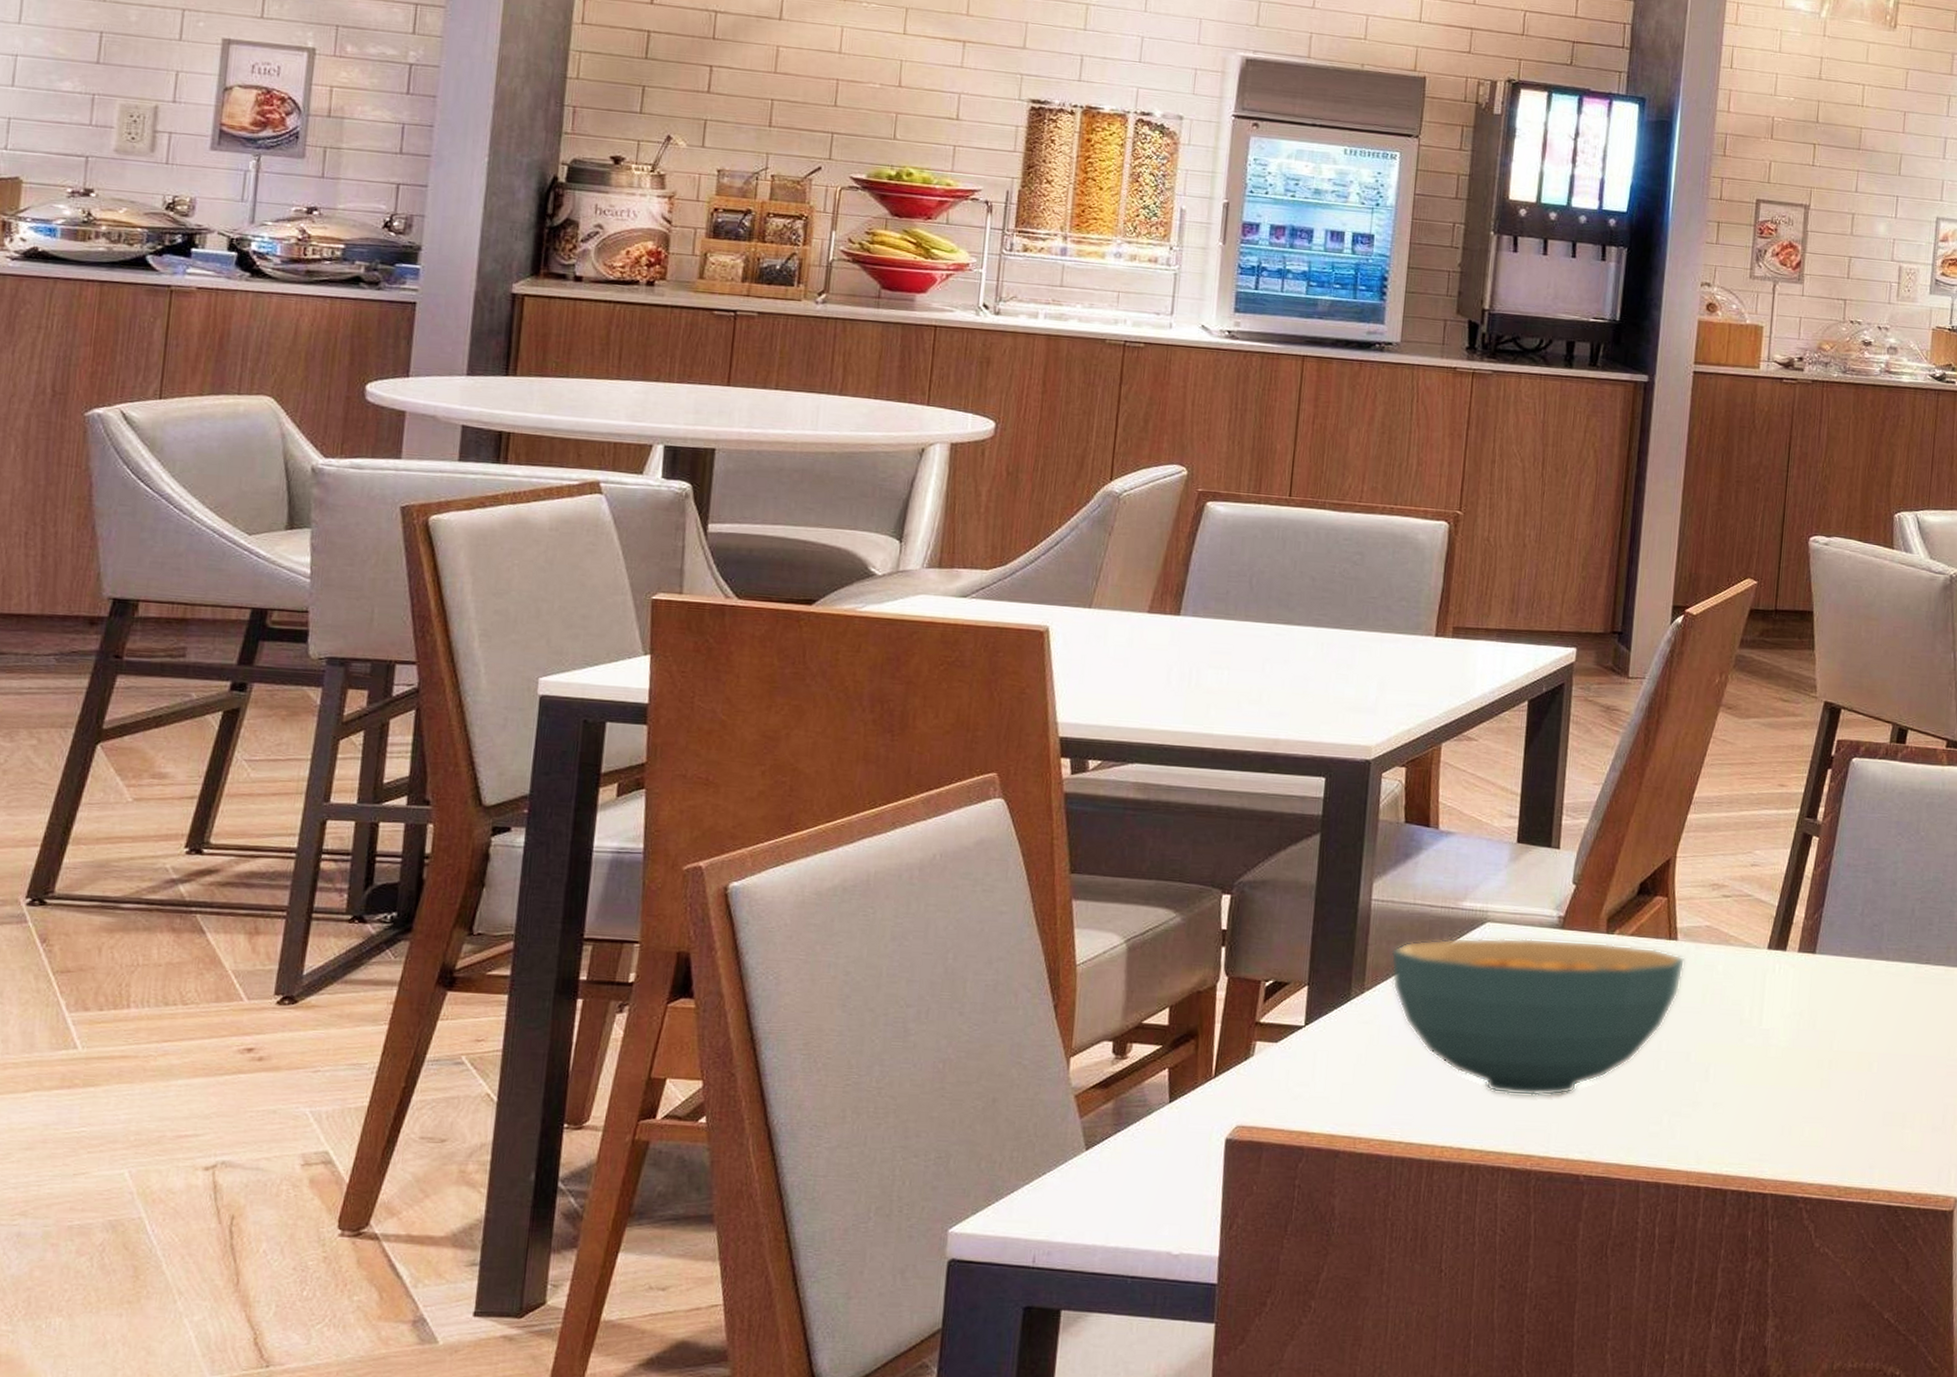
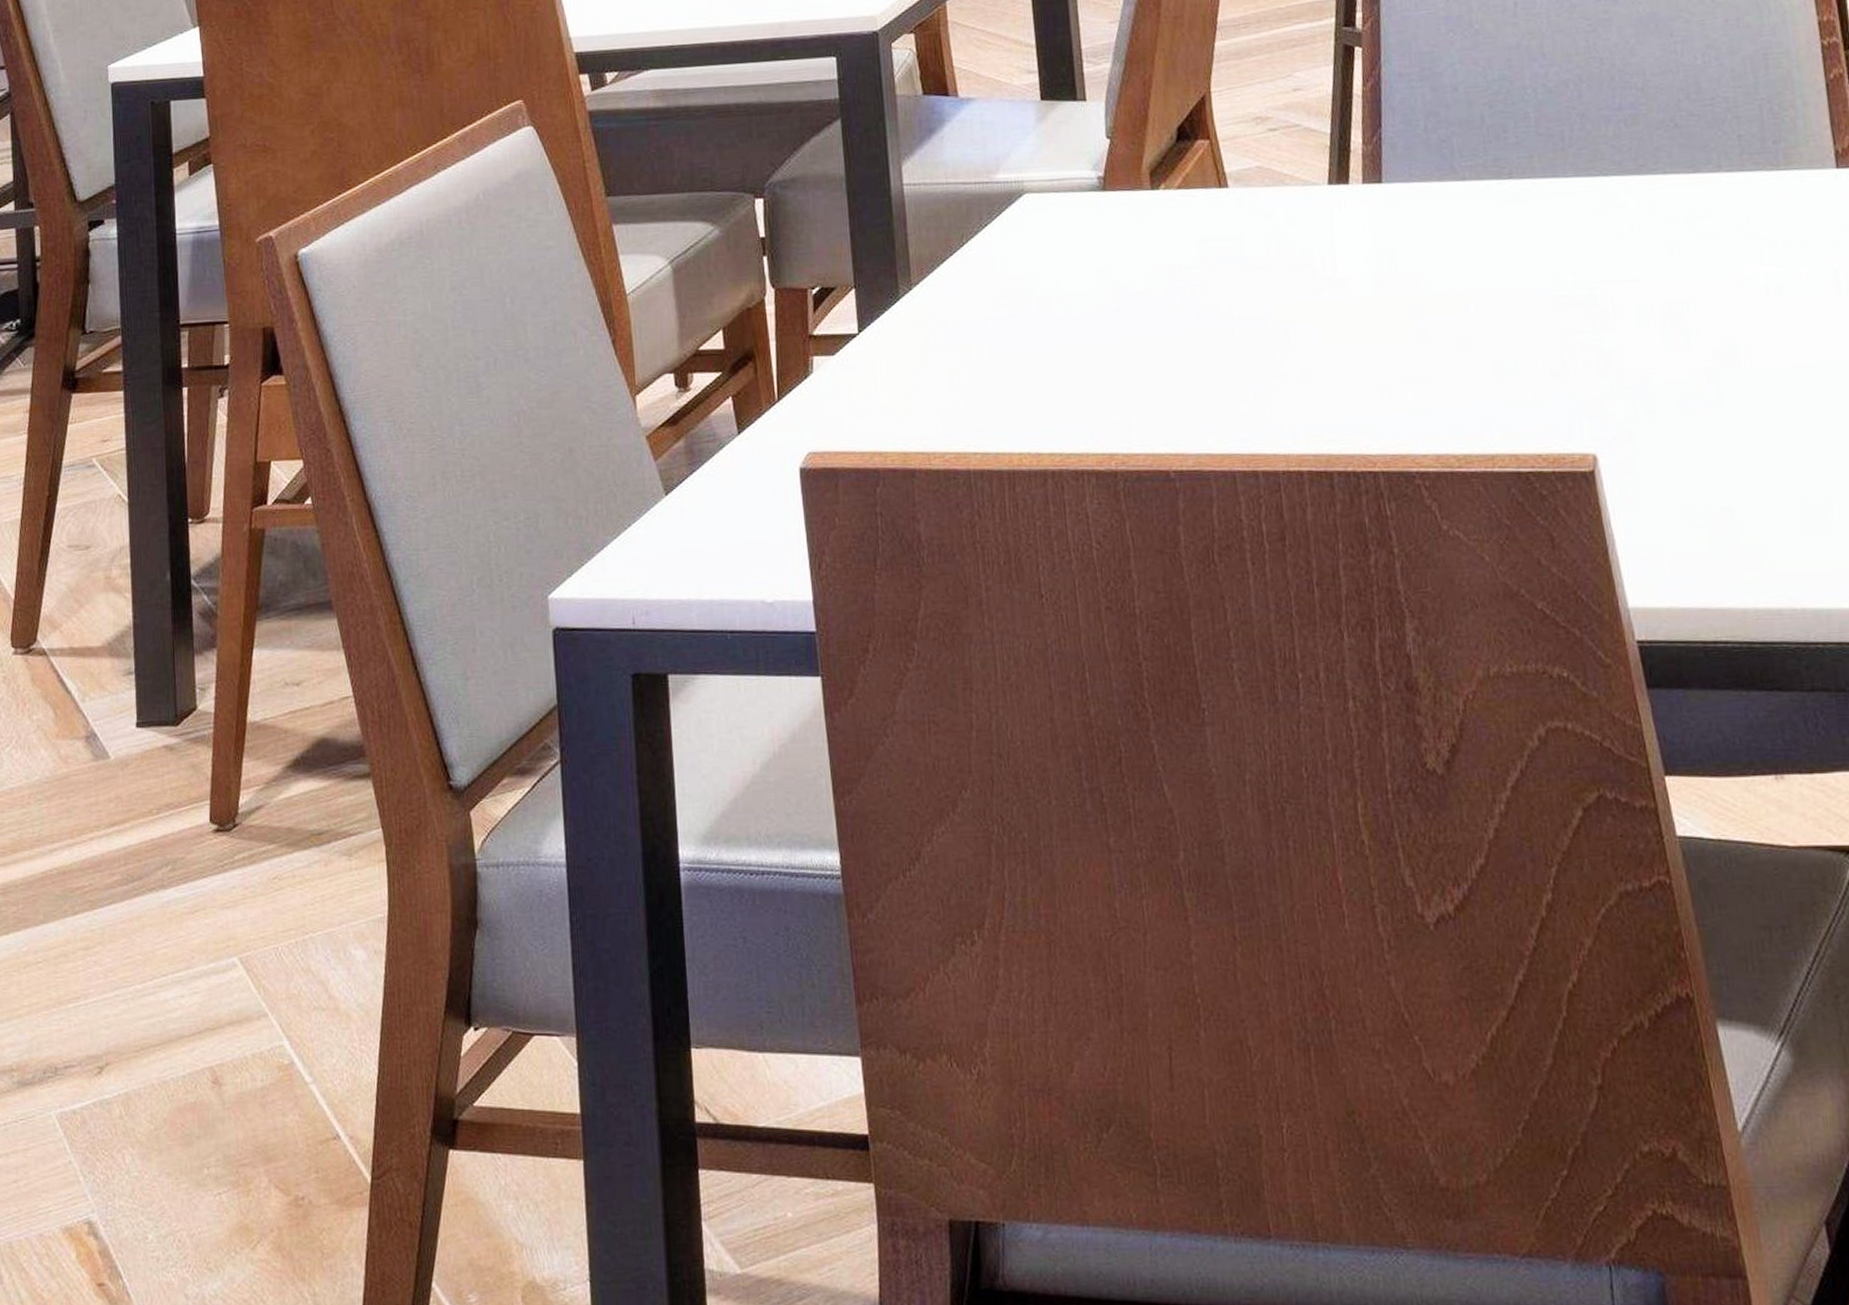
cereal bowl: present [1390,937,1685,1097] -> none [932,200,1242,387]

